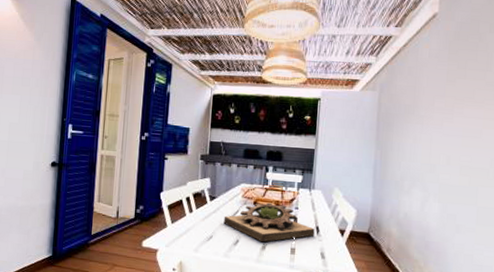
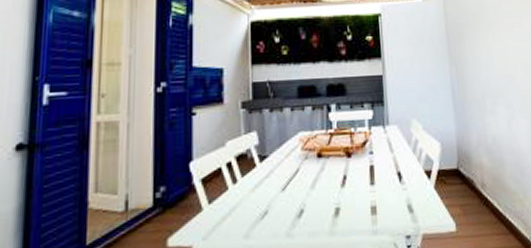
succulent planter: present [223,202,315,243] -> none [280,151,397,207]

